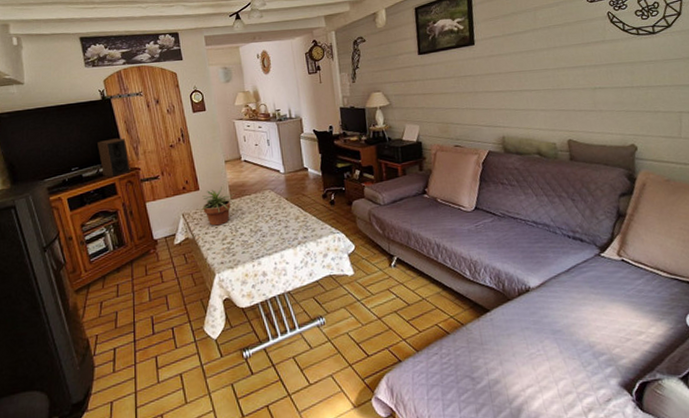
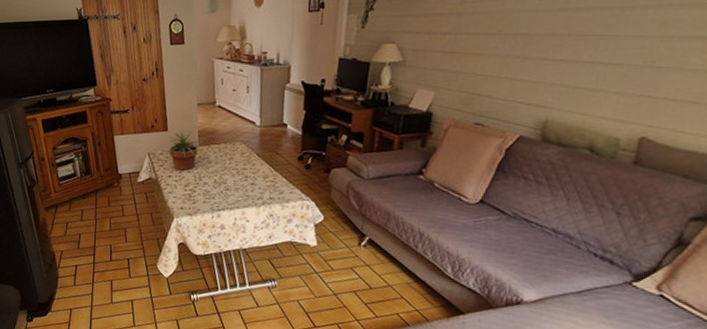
speaker: present [98,138,130,177] -> none [72,64,102,105]

